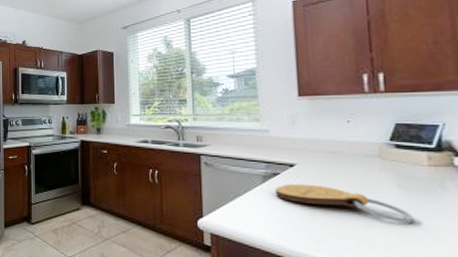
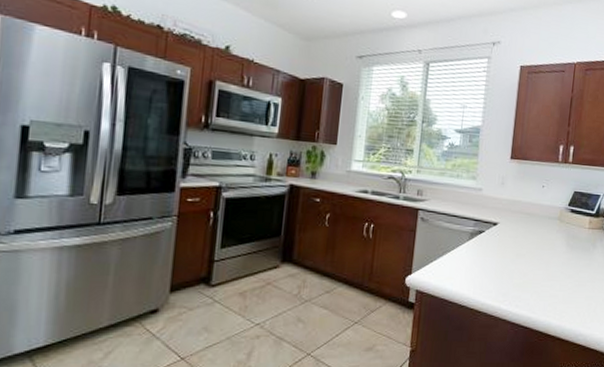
cutting board: present [276,183,414,223] -> none [478,241,572,276]

